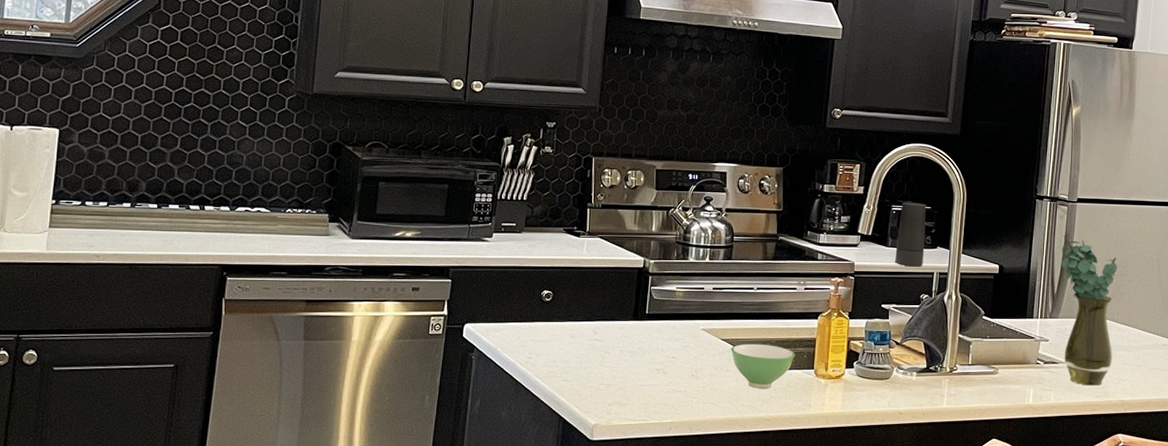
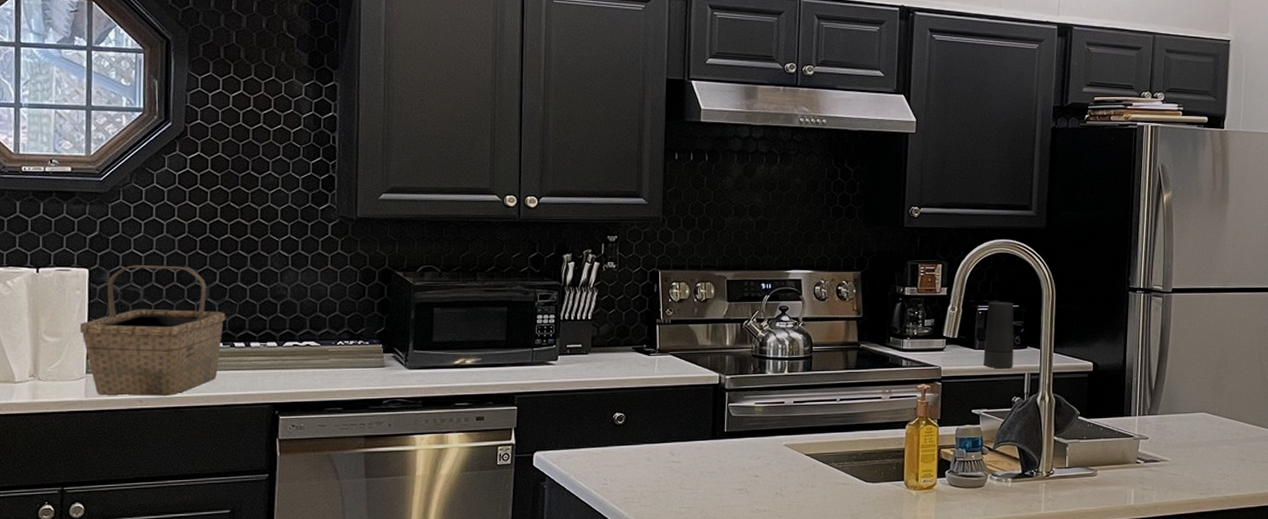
basket: none [46,127,183,254] -> present [79,264,225,397]
bowl: present [730,343,796,389] -> none [815,457,884,504]
vase: present [1061,236,1118,386] -> none [1158,328,1218,483]

